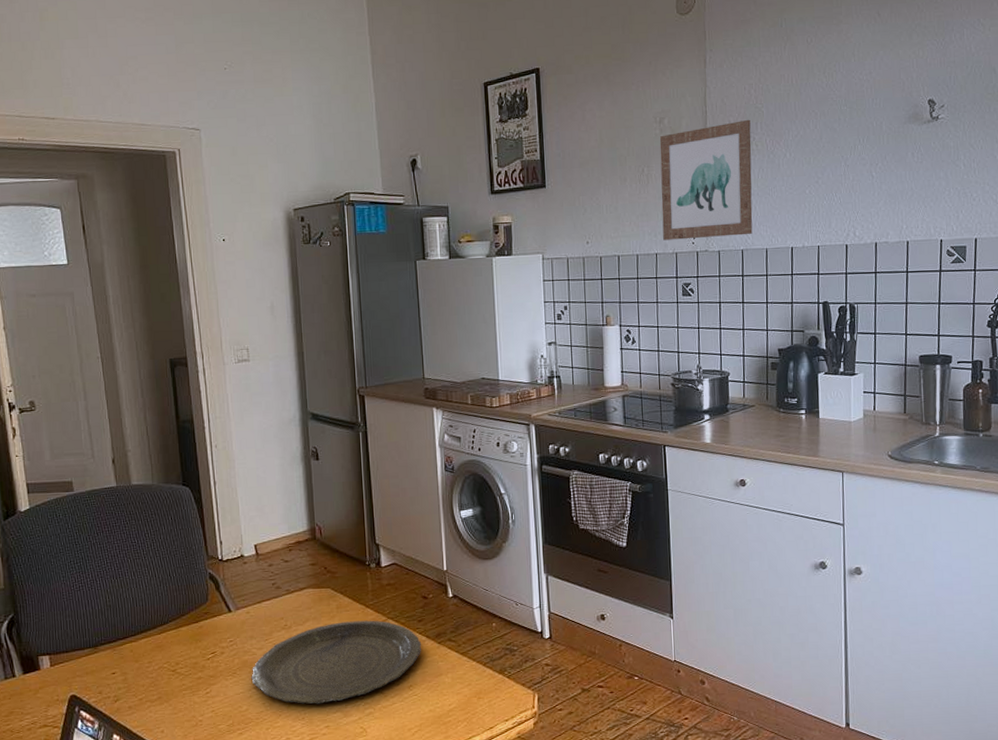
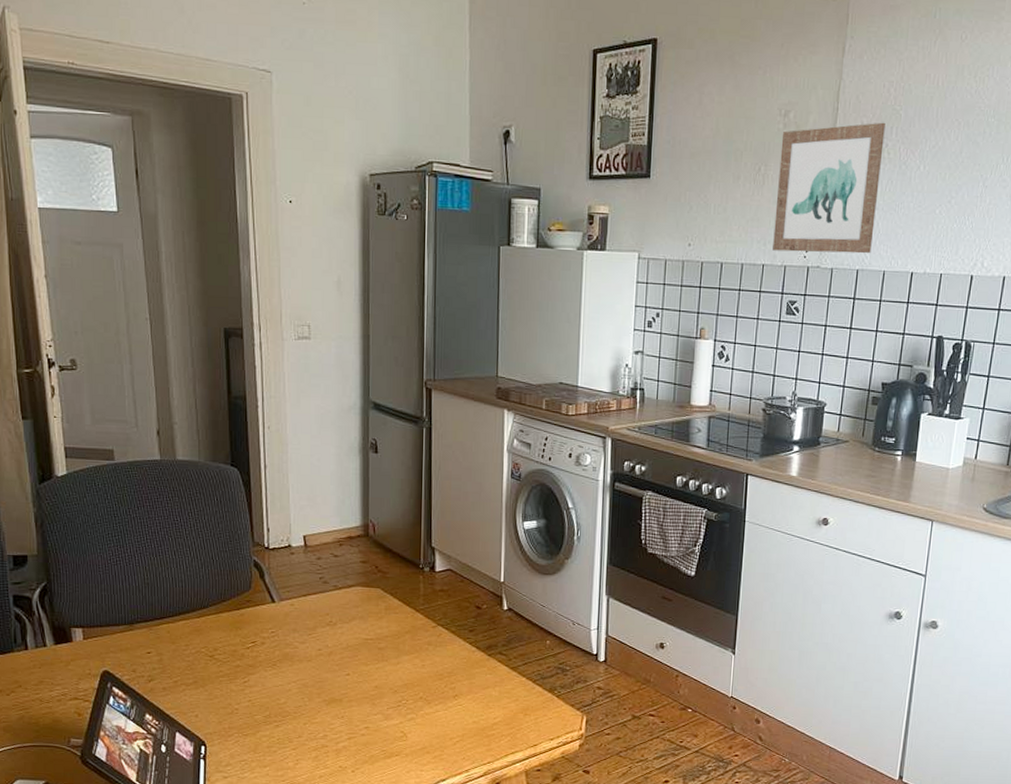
plate: present [251,620,422,704] -> none [291,624,471,705]

